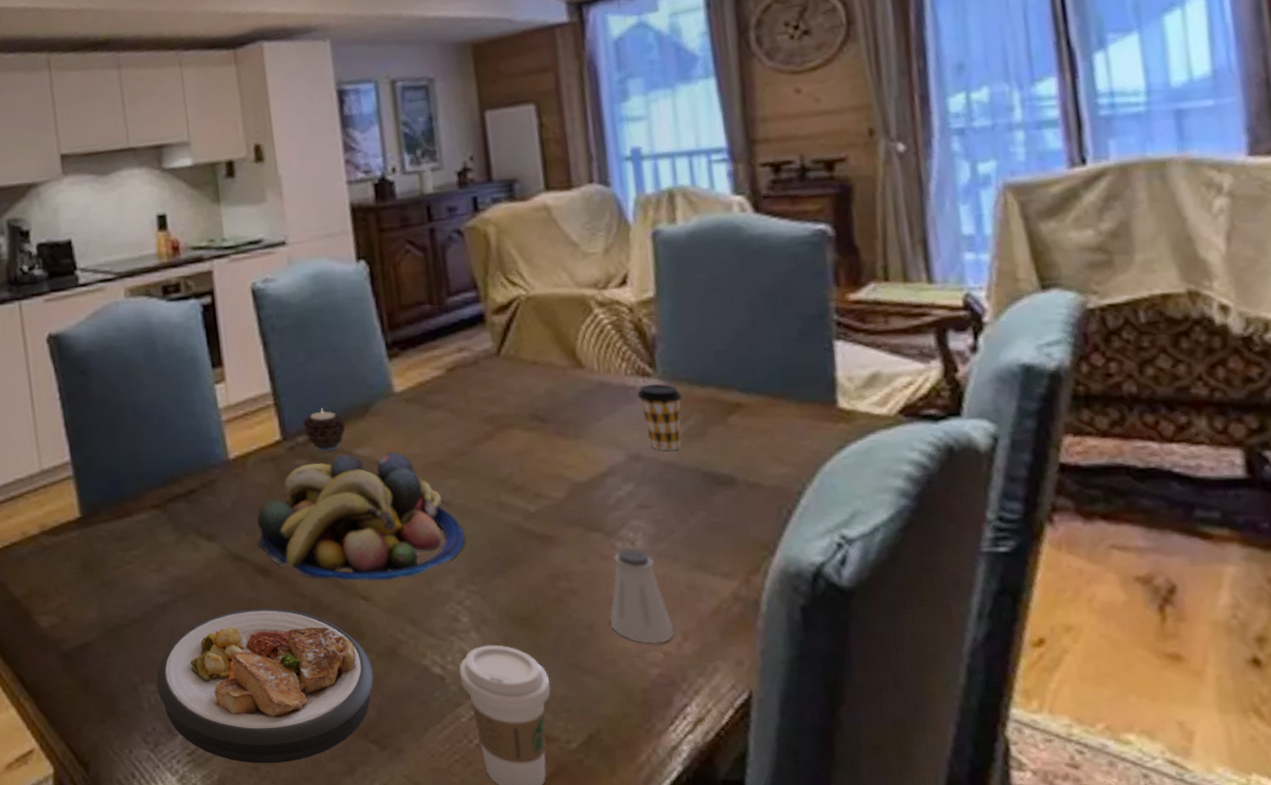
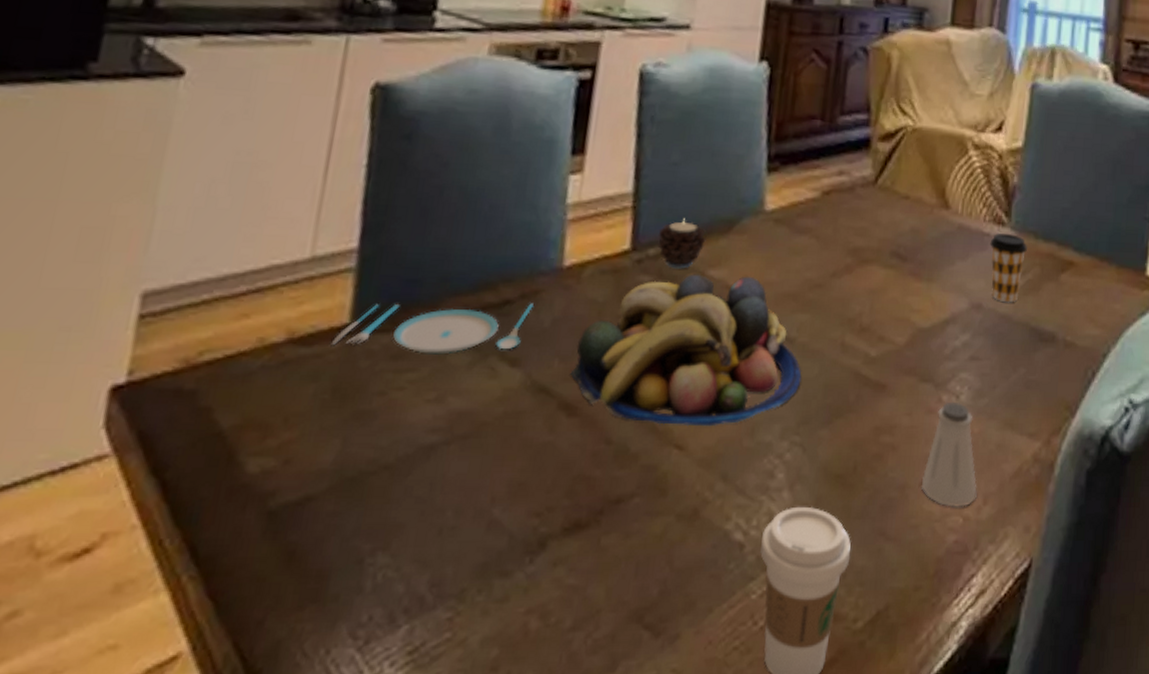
plate: none [71,490,213,536] -> present [330,303,534,355]
plate: present [156,608,374,764] -> none [390,455,668,662]

